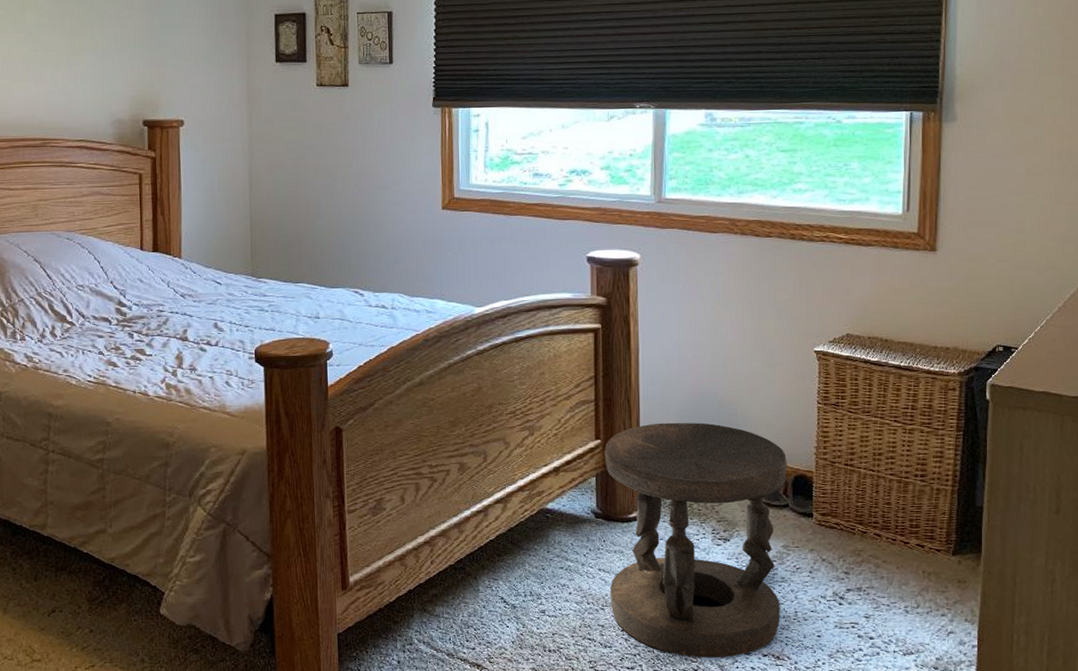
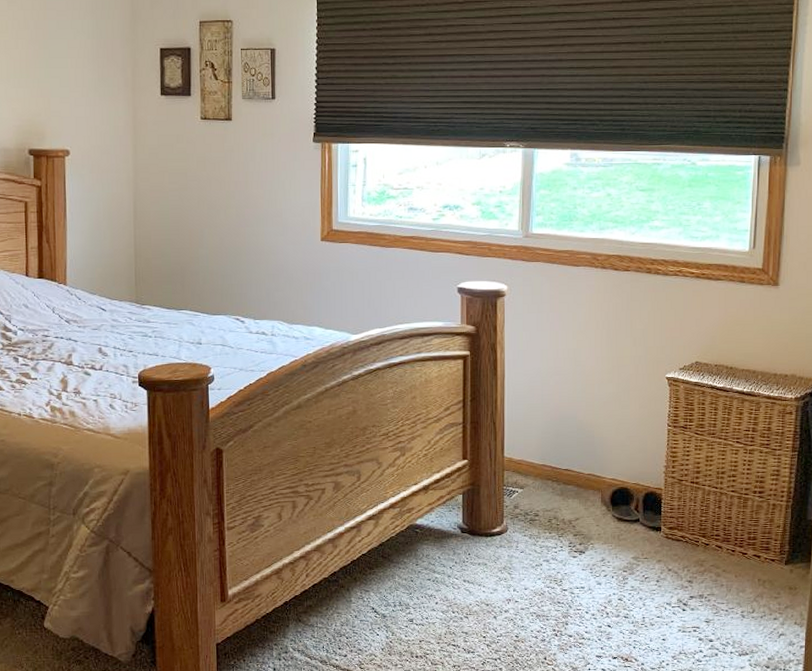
stool: present [604,422,787,659] -> none [471,443,639,662]

